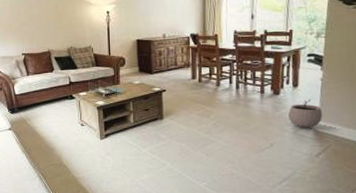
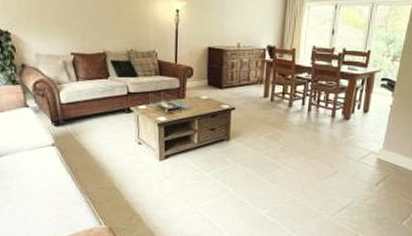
plant pot: present [287,99,322,128] -> none [354,126,387,156]

